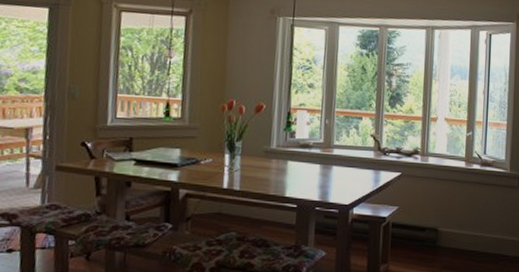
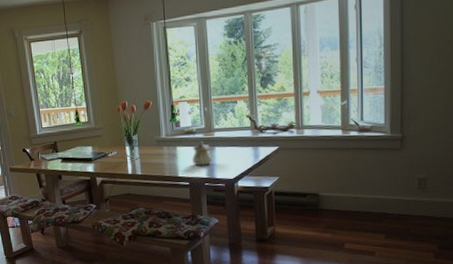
teapot: none [304,157,327,187] -> present [192,141,212,166]

